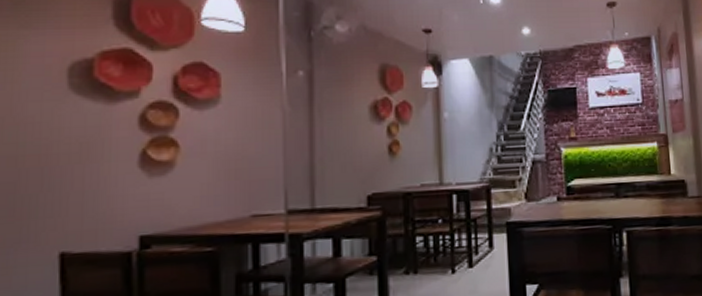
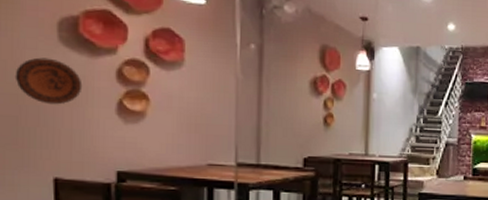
decorative plate: none [13,109,98,164] -> present [15,57,83,105]

